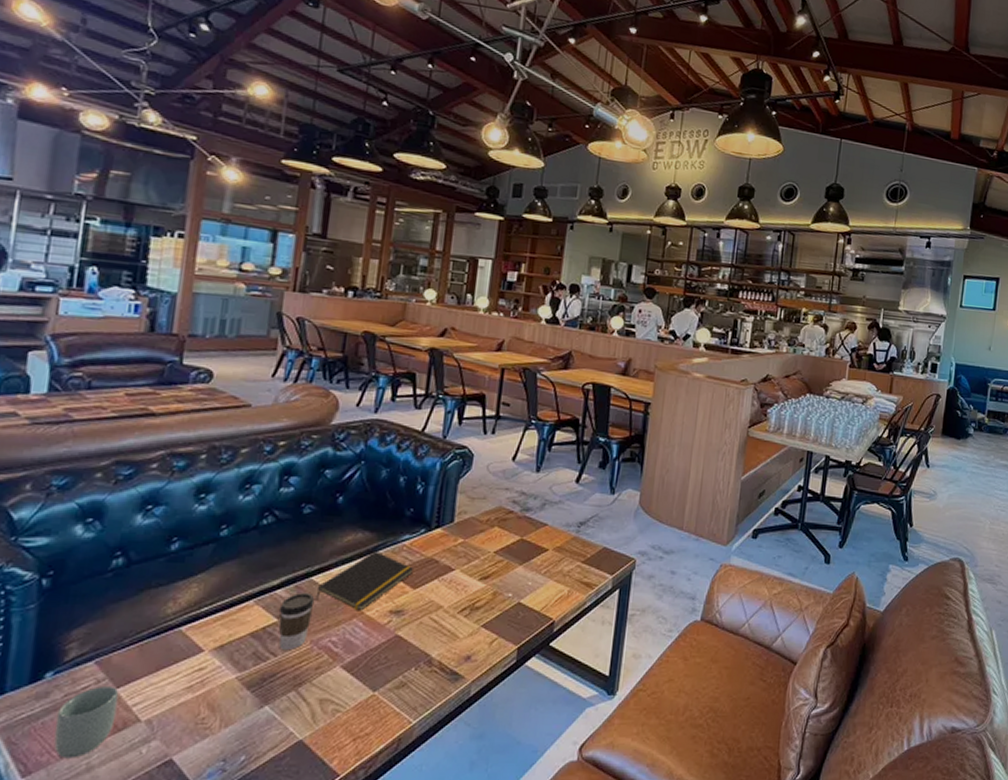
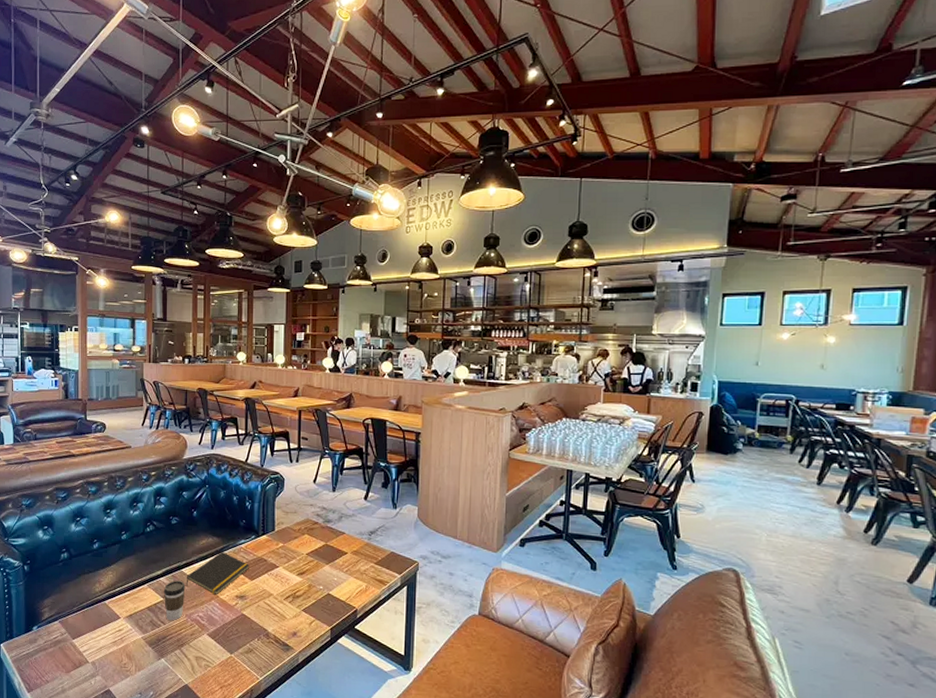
cup: present [53,687,119,759] -> none [42,638,75,683]

